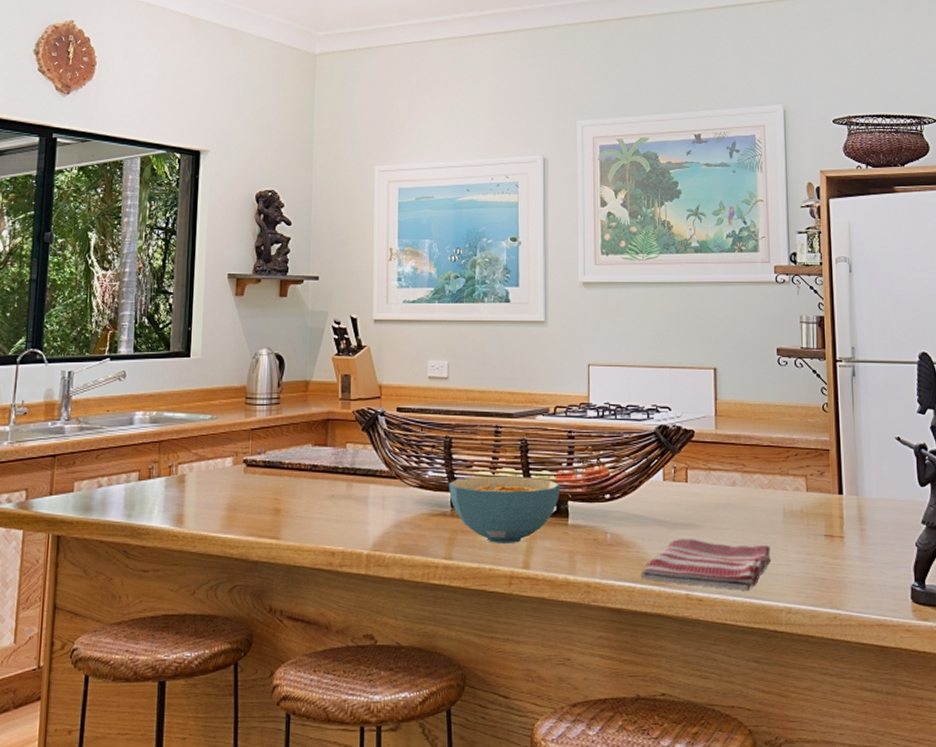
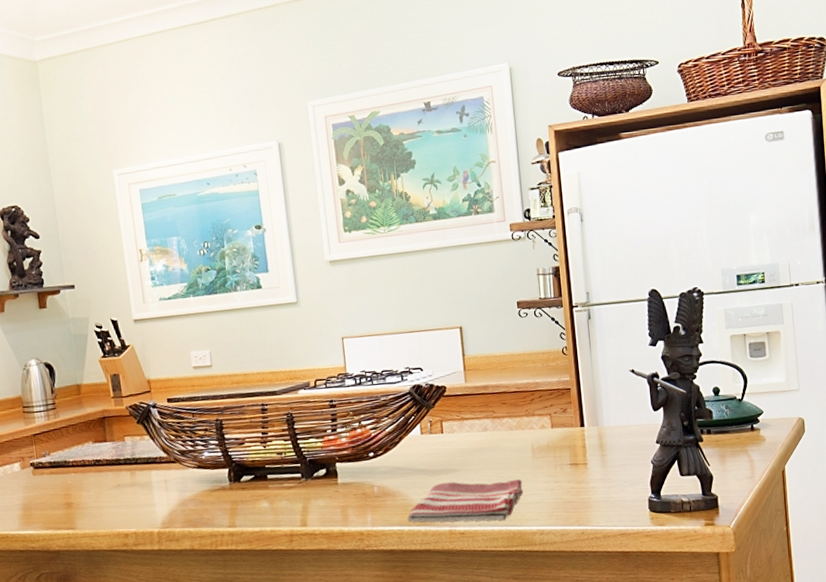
cereal bowl: present [449,476,561,545] -> none [225,446,328,508]

